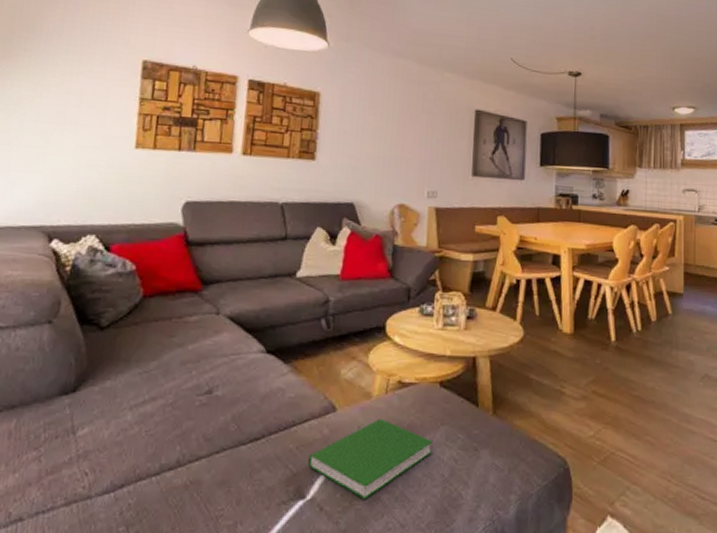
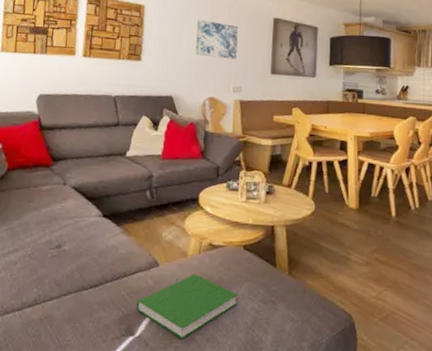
wall art: none [382,110,434,159] -> present [195,19,238,59]

